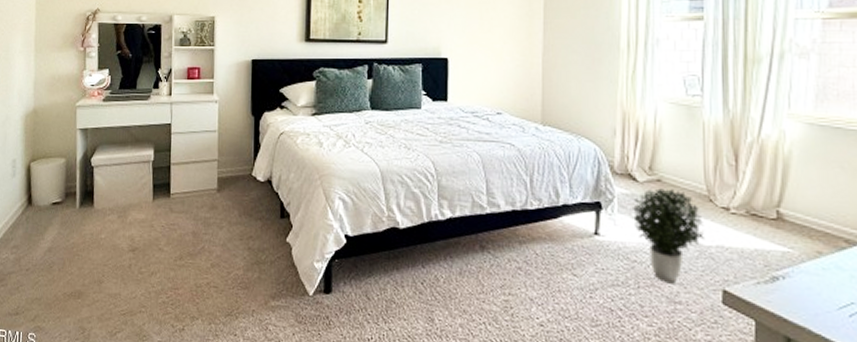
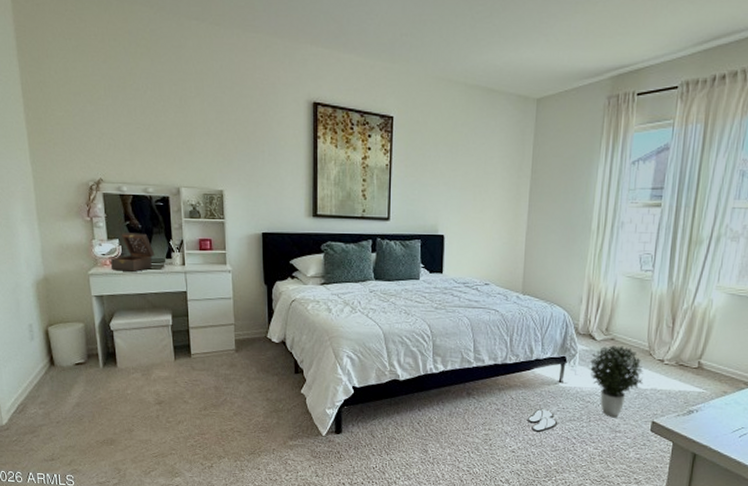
jewelry box: none [98,62,143,103] -> present [110,233,155,272]
slippers: none [556,269,596,300] -> present [527,409,557,432]

